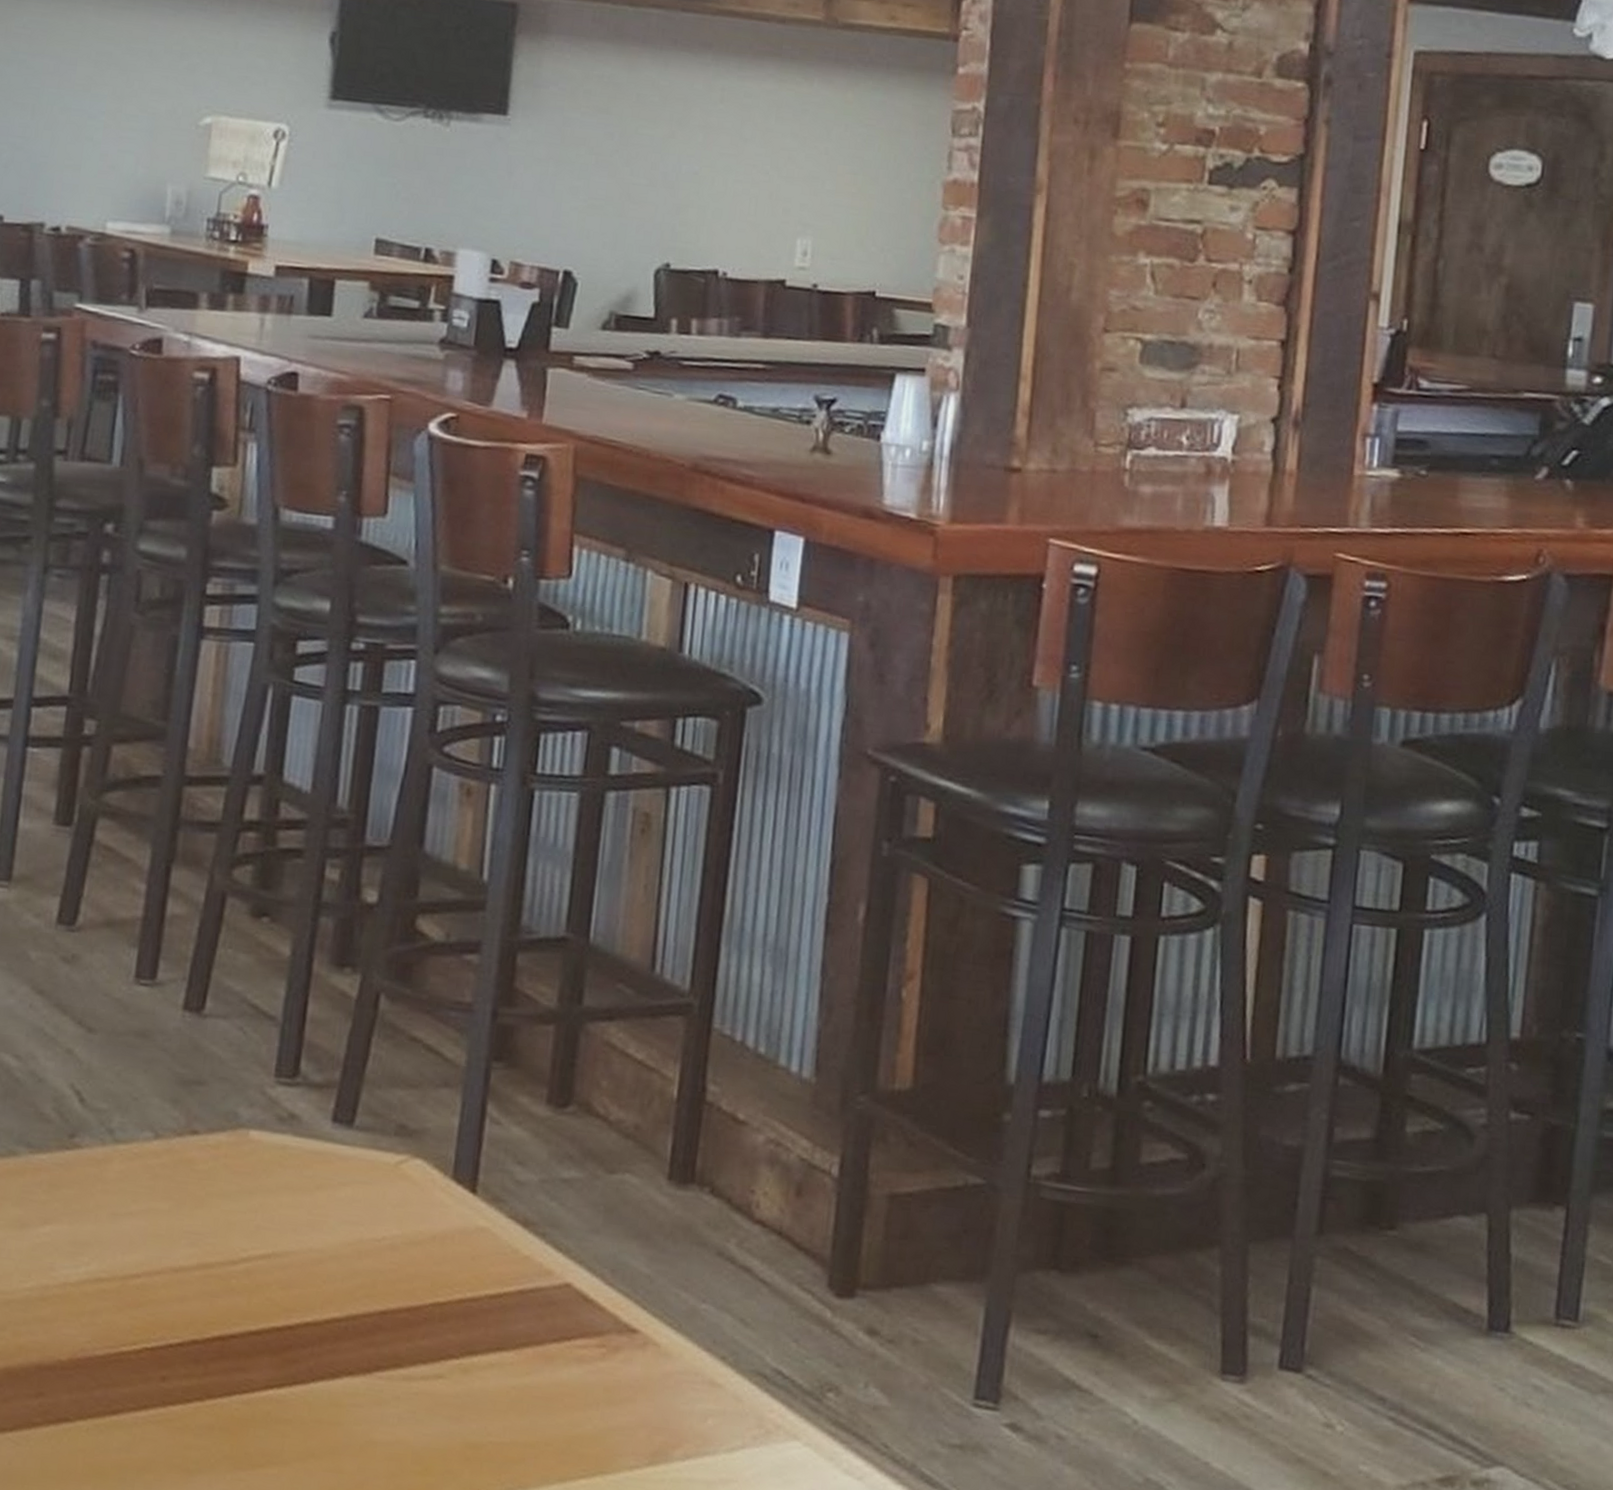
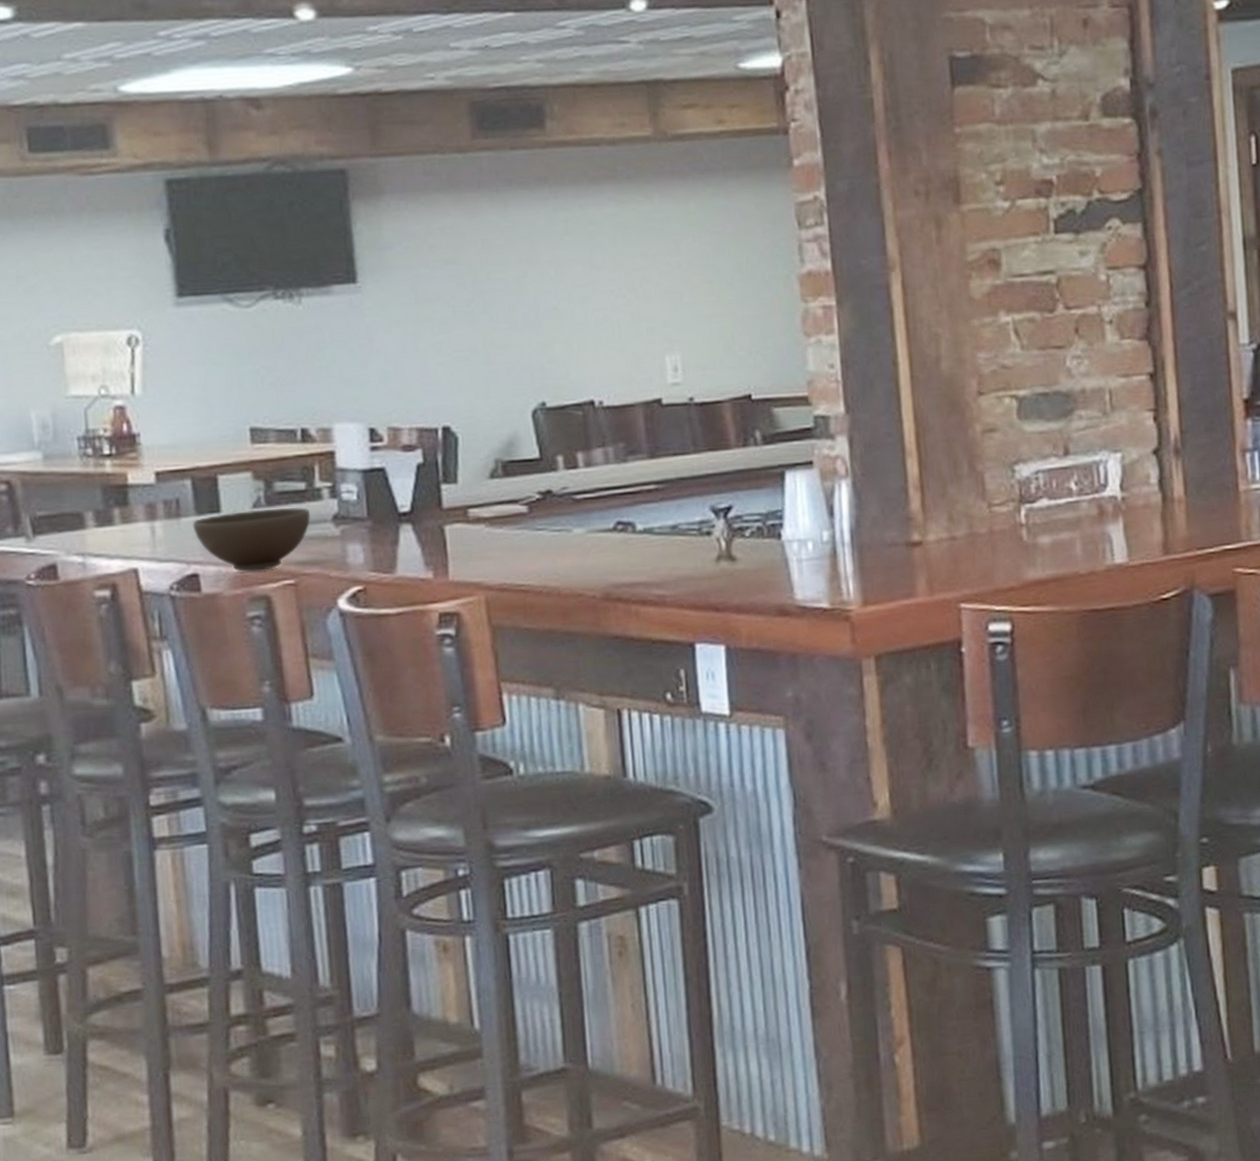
bowl: none [301,318,419,381] -> present [192,507,310,572]

